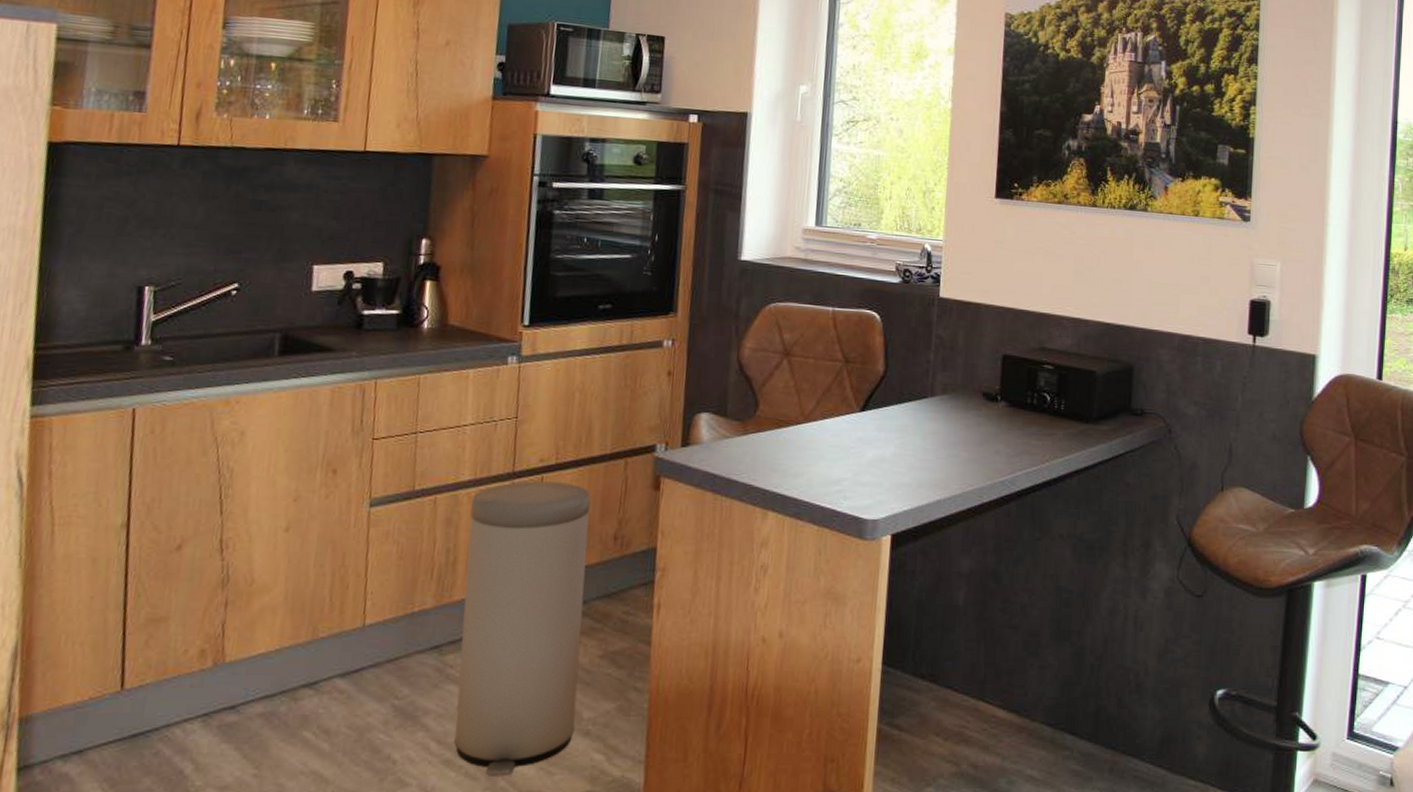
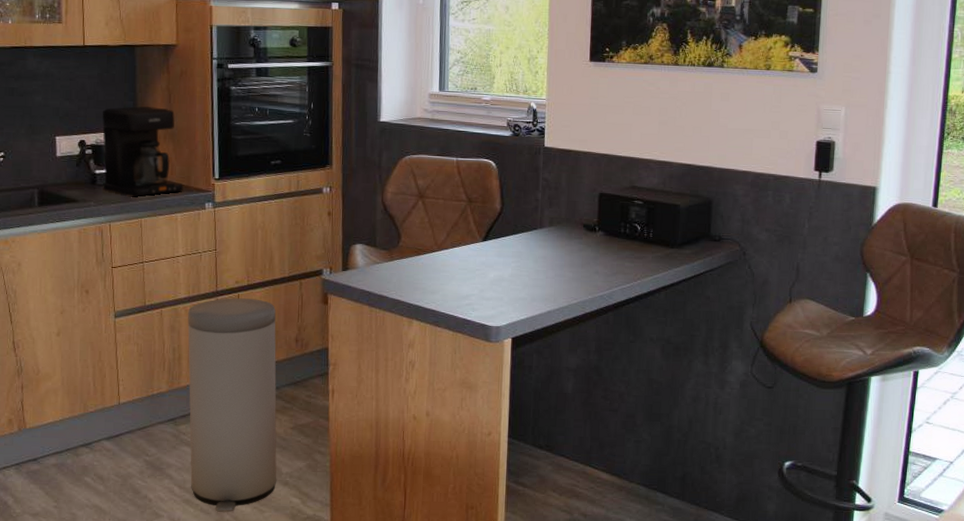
coffee maker: none [371,230,481,347] -> present [102,106,184,198]

